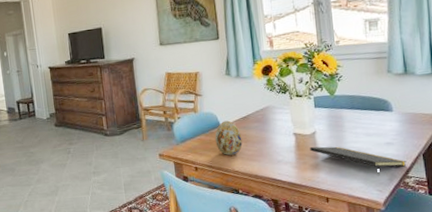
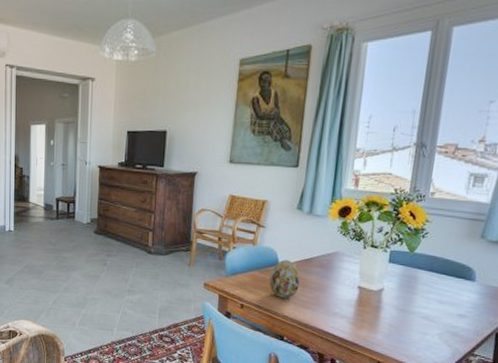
notepad: present [310,146,407,176] -> none [372,305,476,348]

